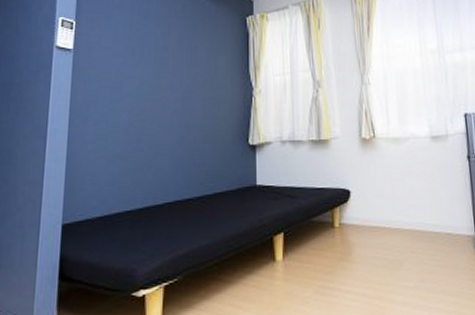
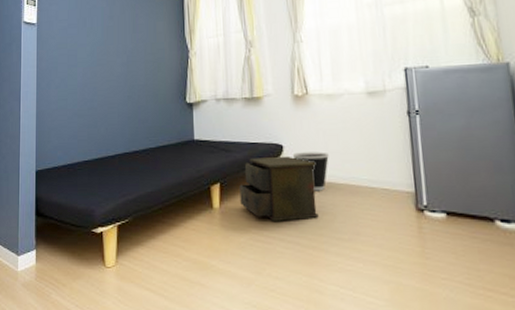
nightstand: none [305,201,385,272] -> present [239,156,319,221]
wastebasket: none [359,197,395,238] -> present [292,152,329,191]

